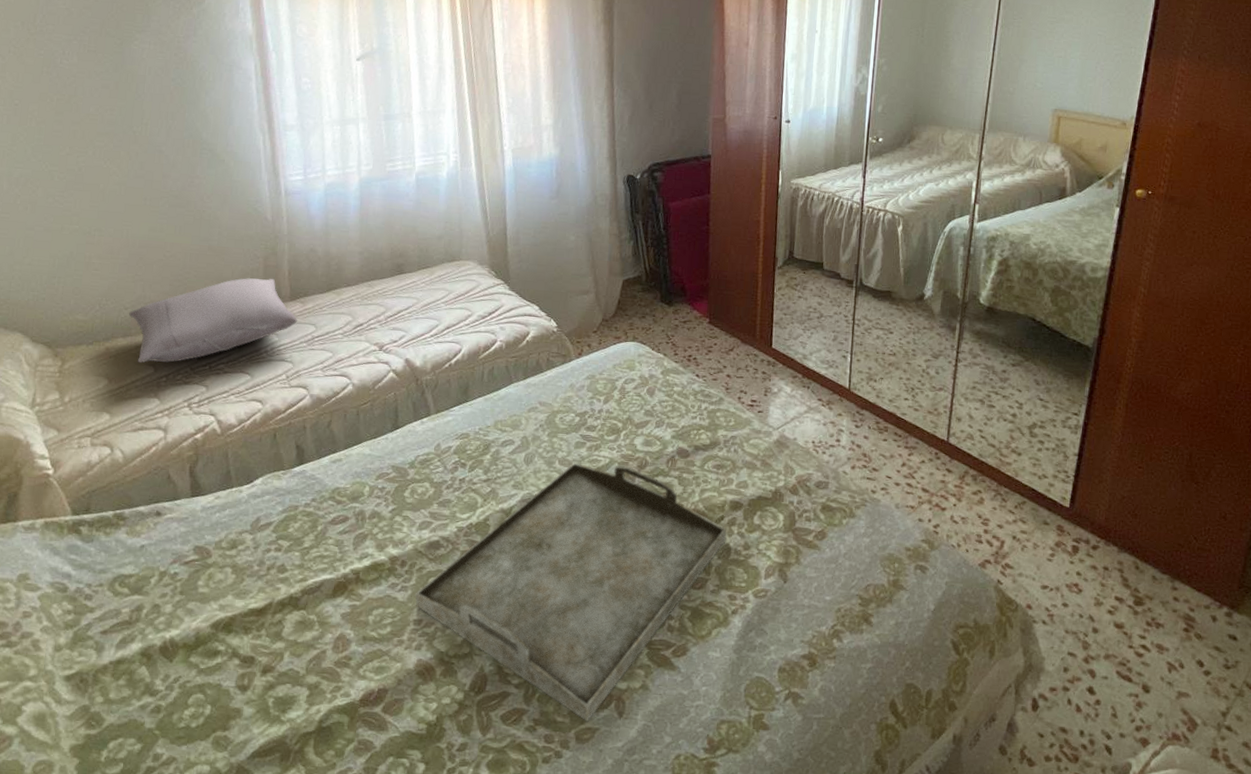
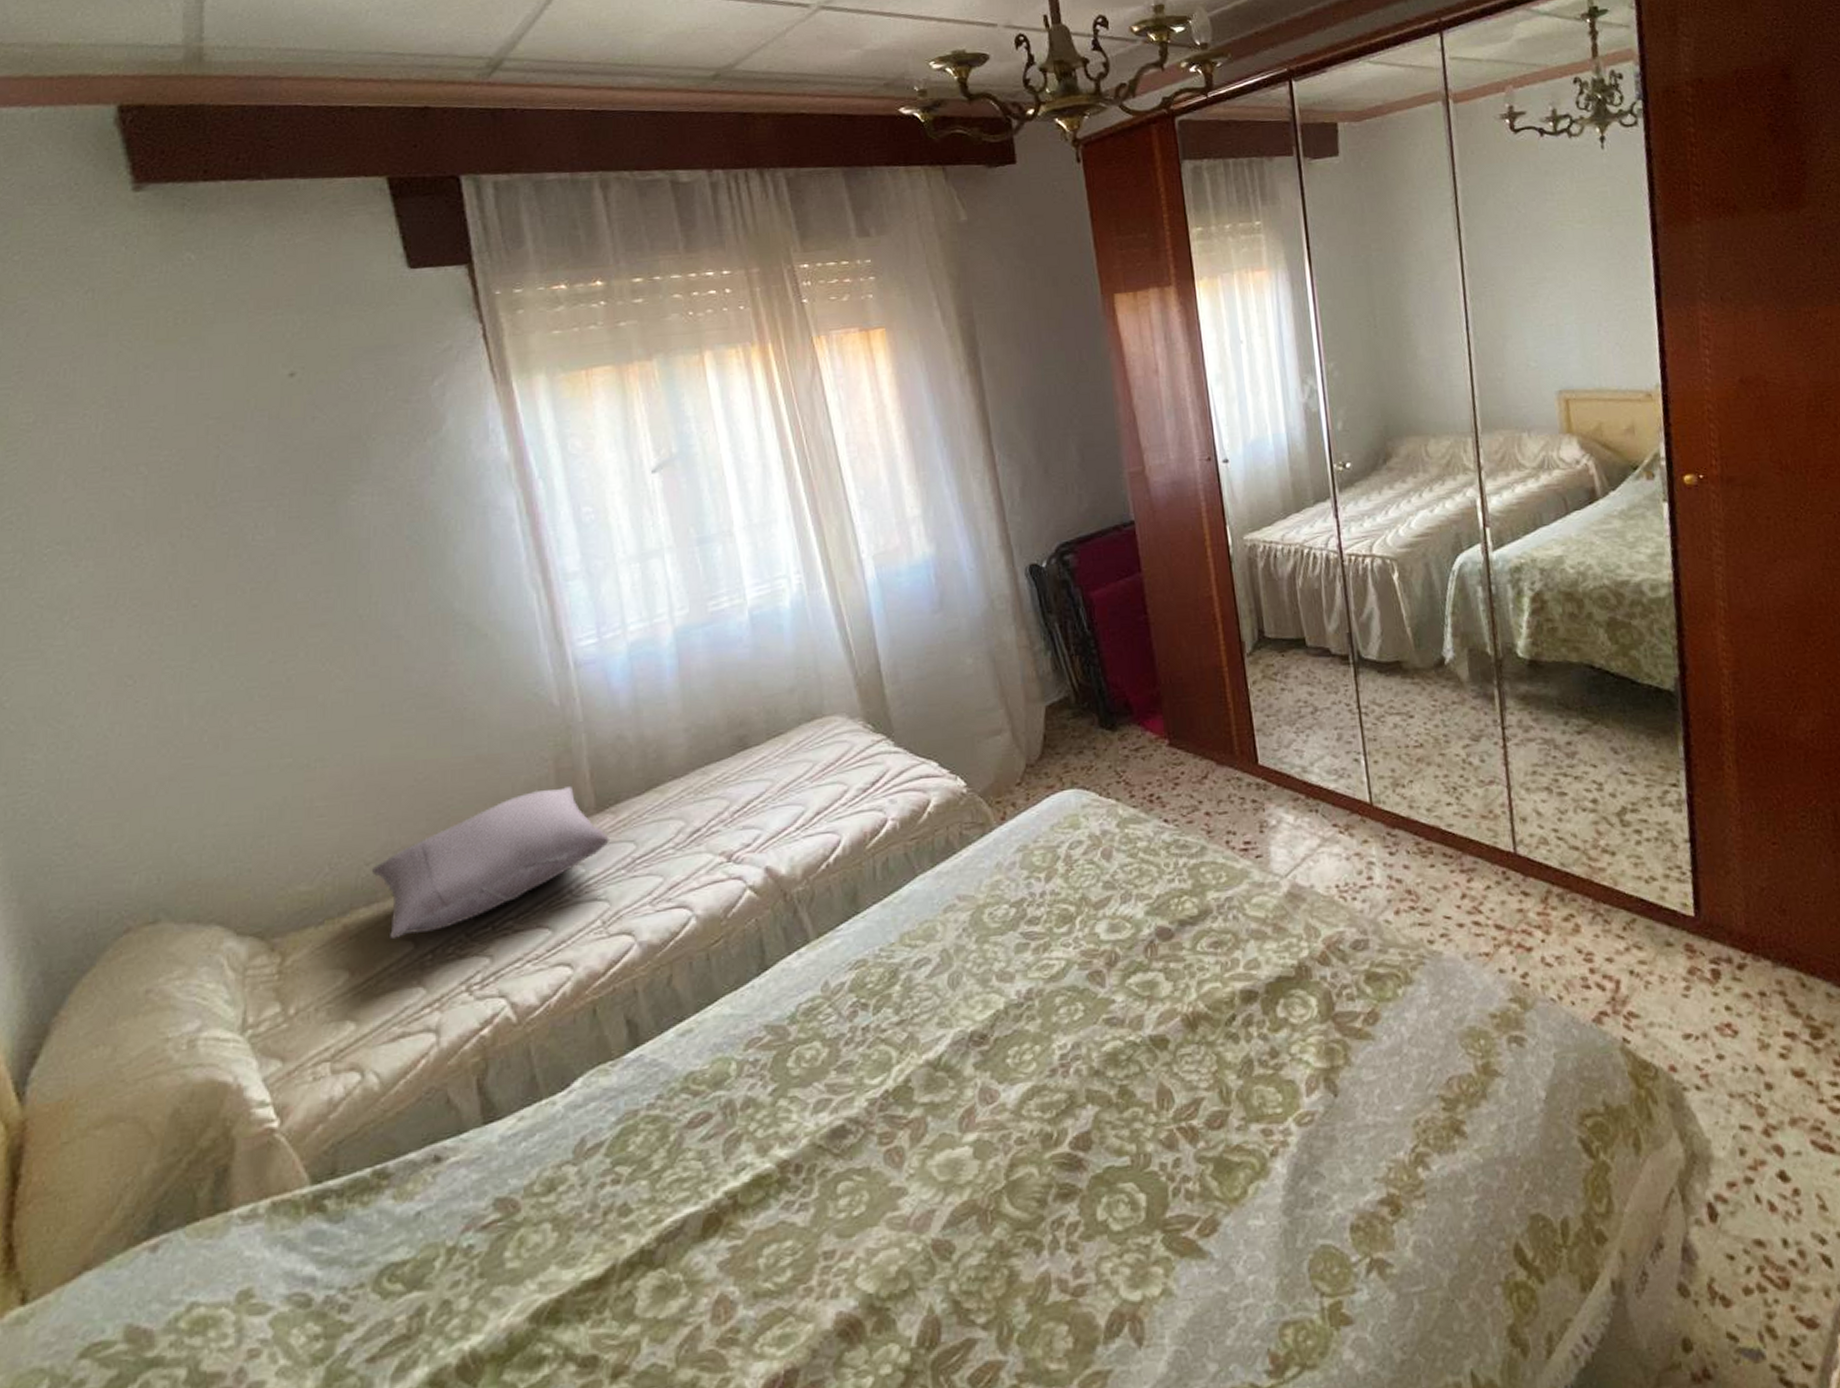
serving tray: present [414,462,727,722] -> none [820,966,1245,1363]

